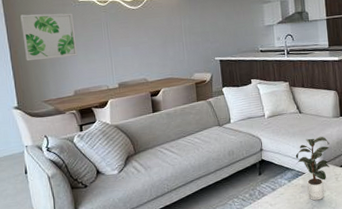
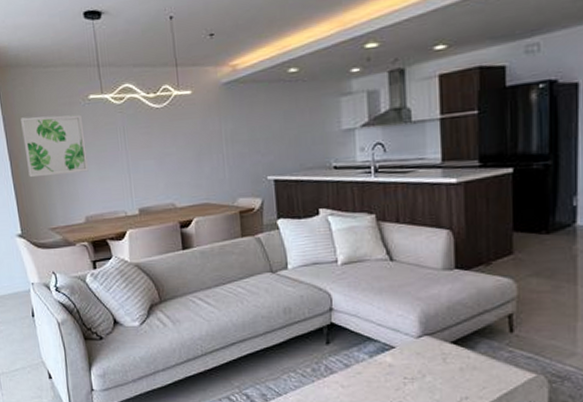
potted plant: present [295,136,330,201] -> none [380,296,436,387]

